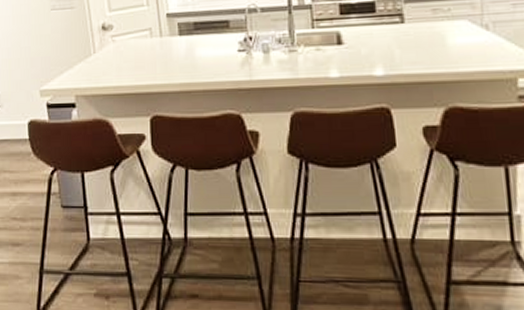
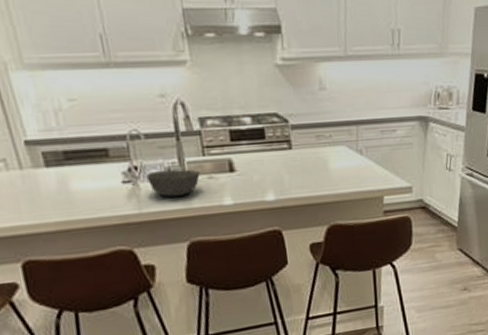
bowl: none [258,40,308,66] -> present [146,169,200,197]

